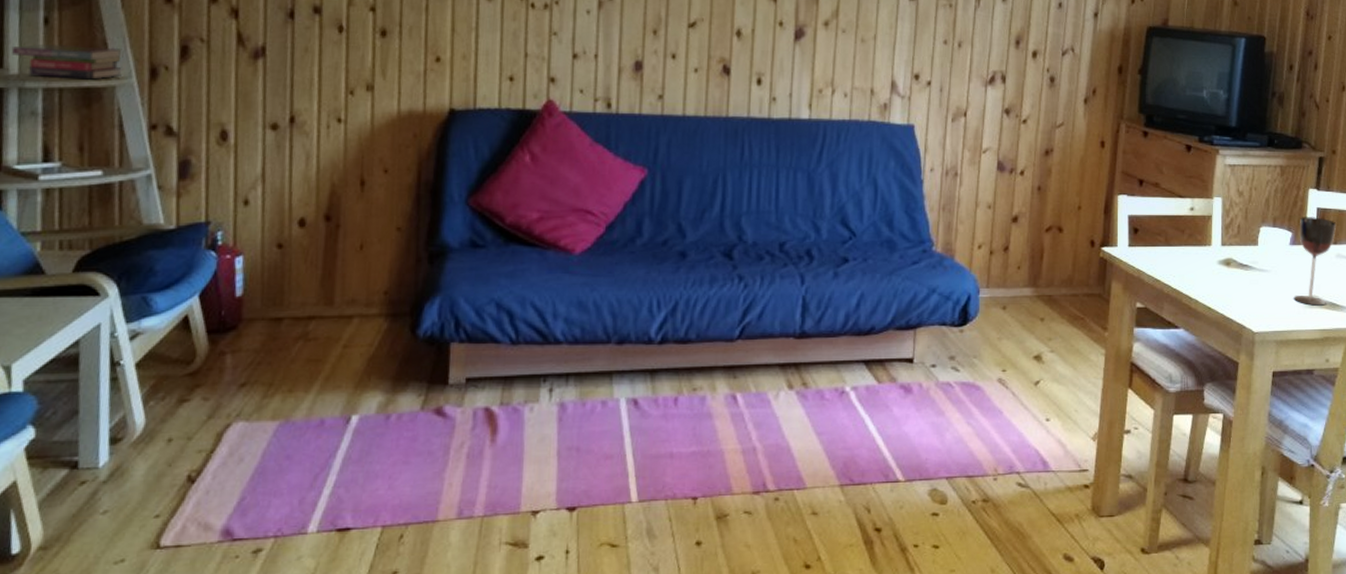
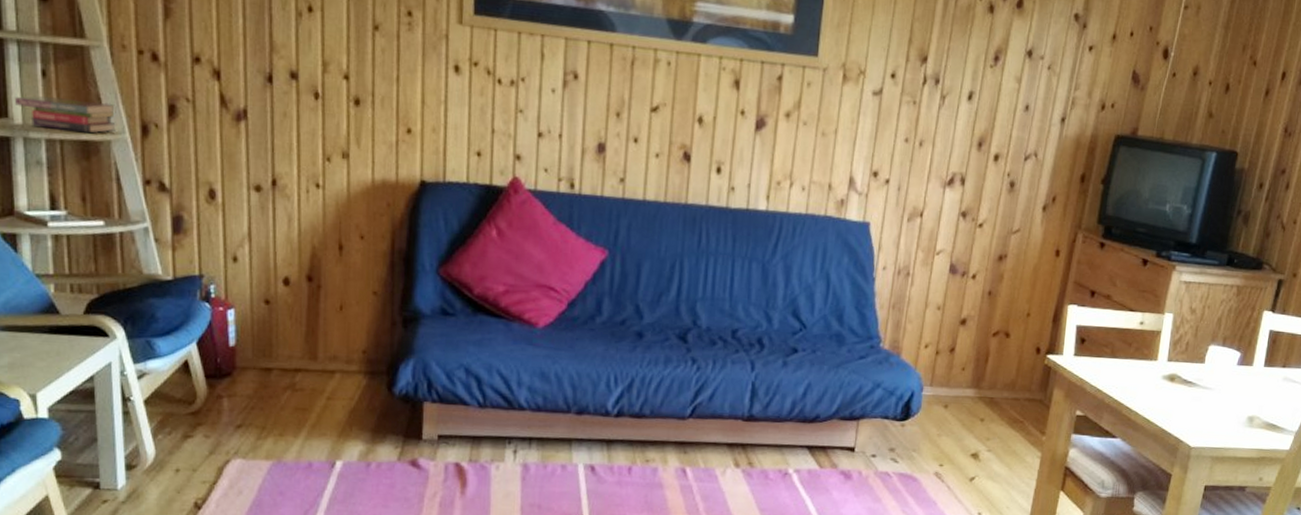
wineglass: present [1293,217,1337,306] -> none [1234,338,1288,426]

